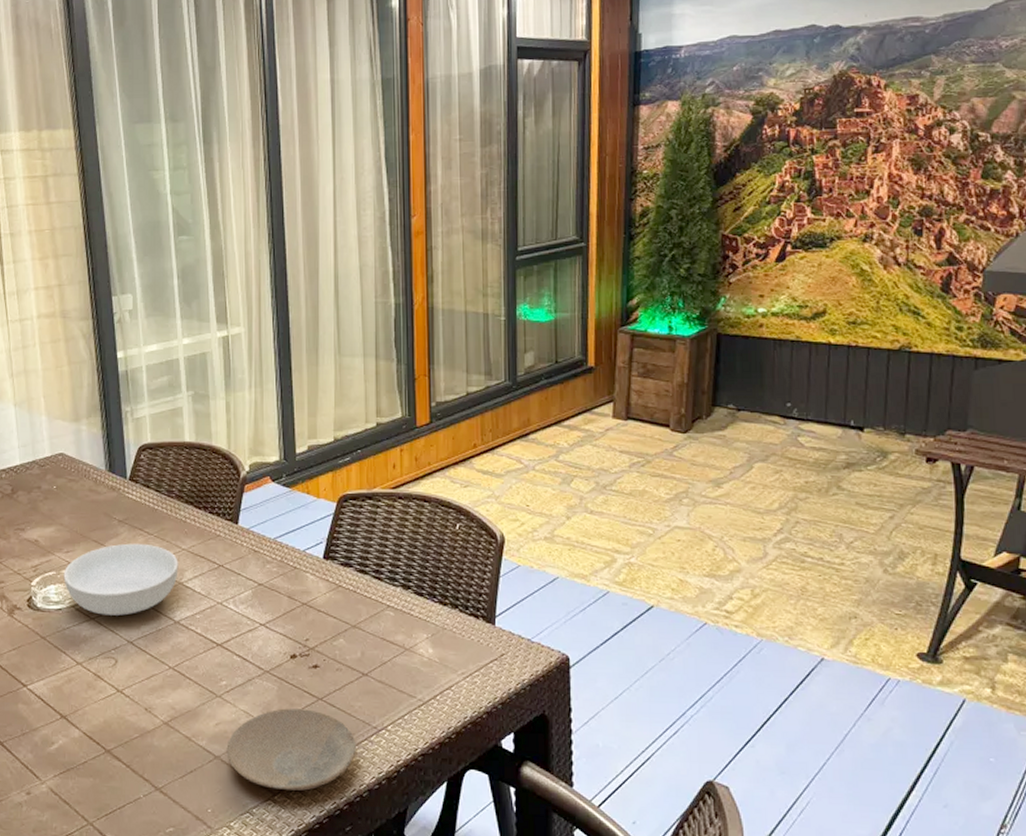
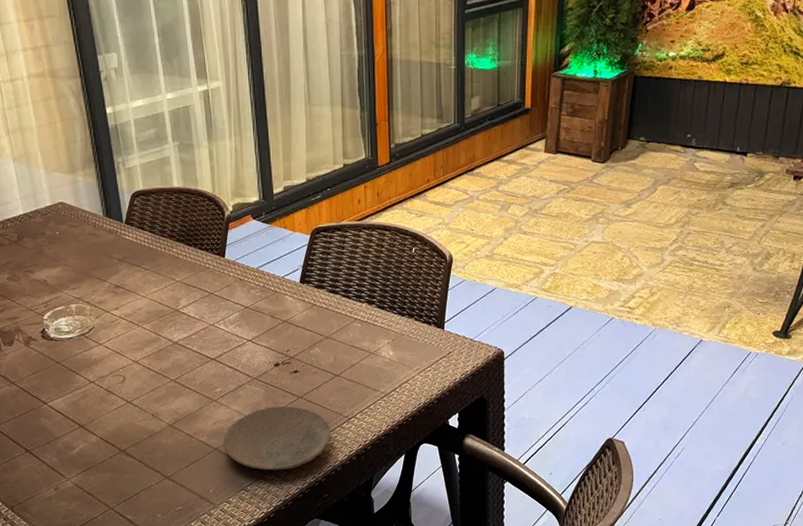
serving bowl: present [63,543,178,616] -> none [71,278,174,341]

